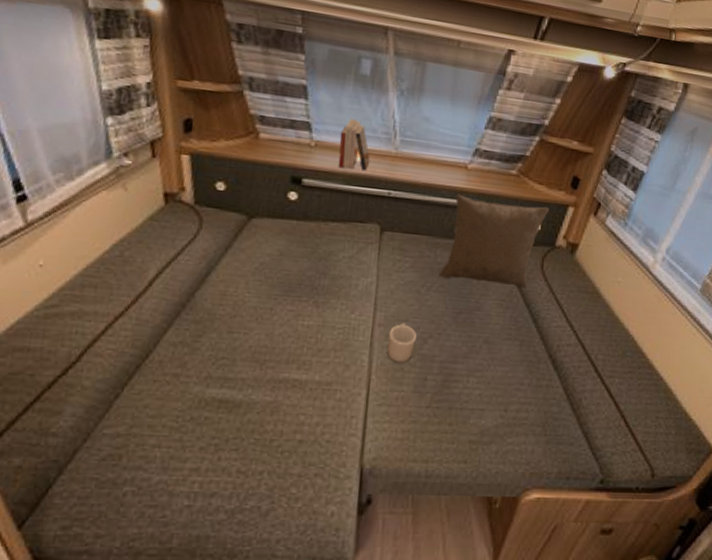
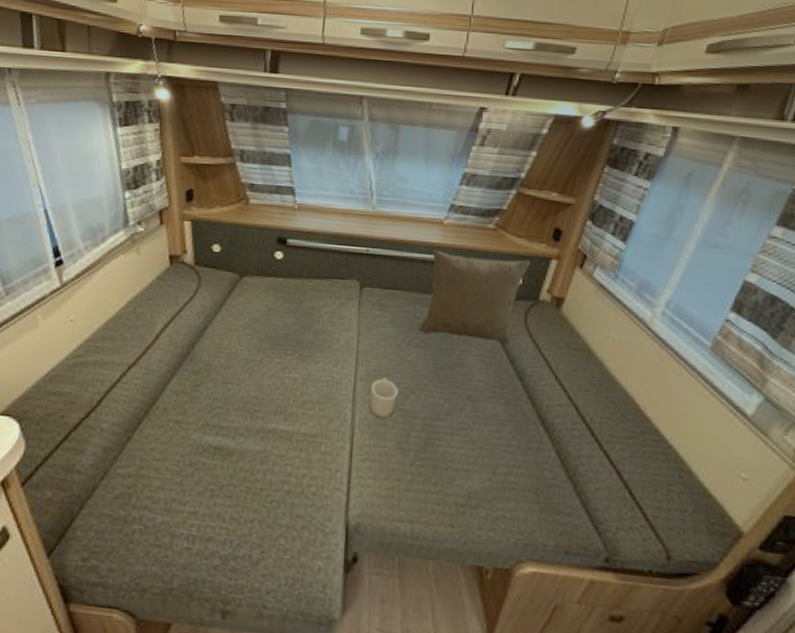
books: present [338,118,371,170] -> none [319,182,349,229]

